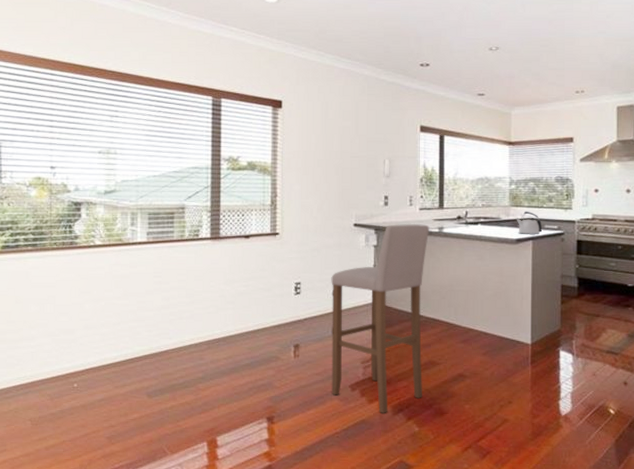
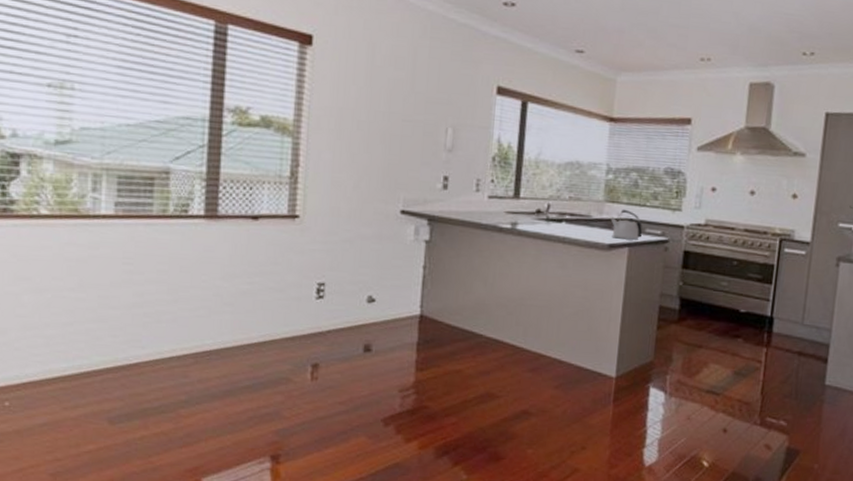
bar stool: present [331,223,430,413] -> none [357,214,500,456]

